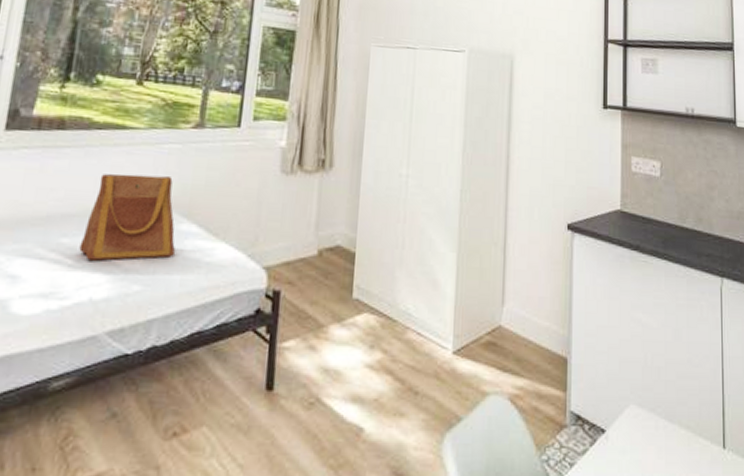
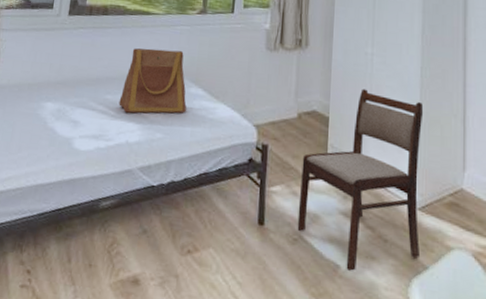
dining chair: none [314,217,462,433] -> present [297,88,424,271]

